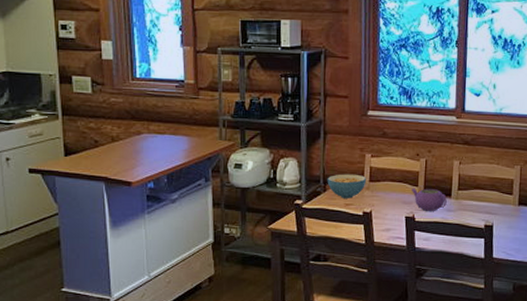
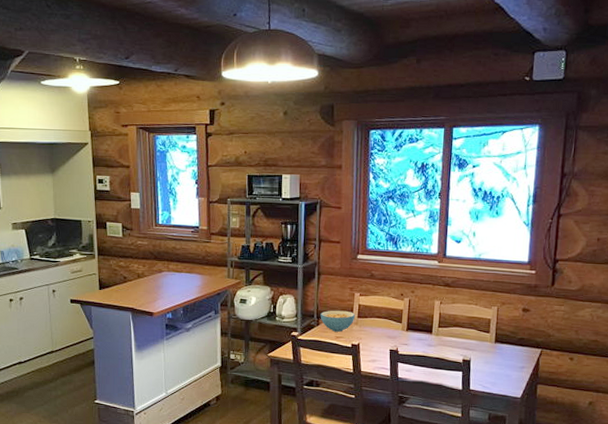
teapot: present [411,188,447,211] -> none [395,324,428,346]

